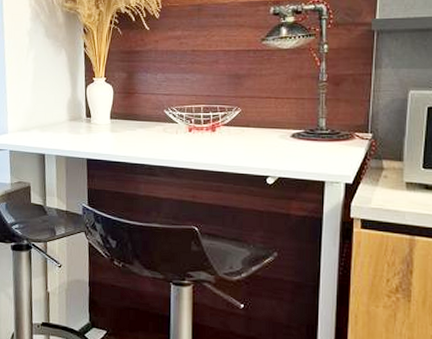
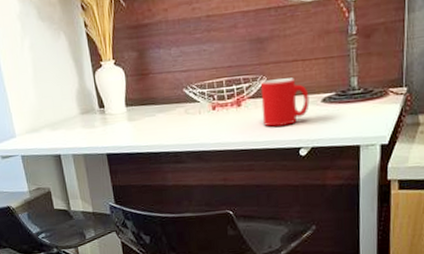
cup: none [234,112,279,154] -> present [260,78,310,127]

